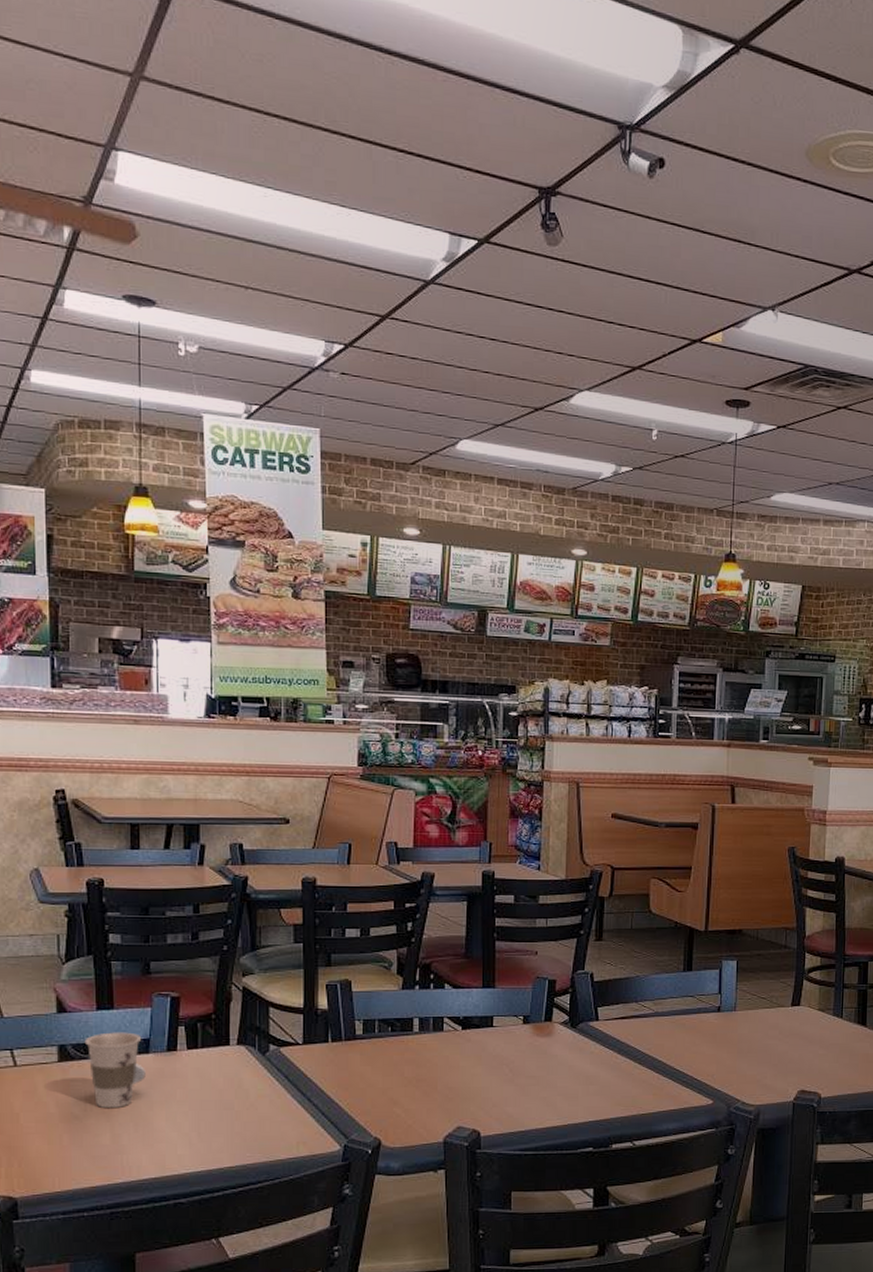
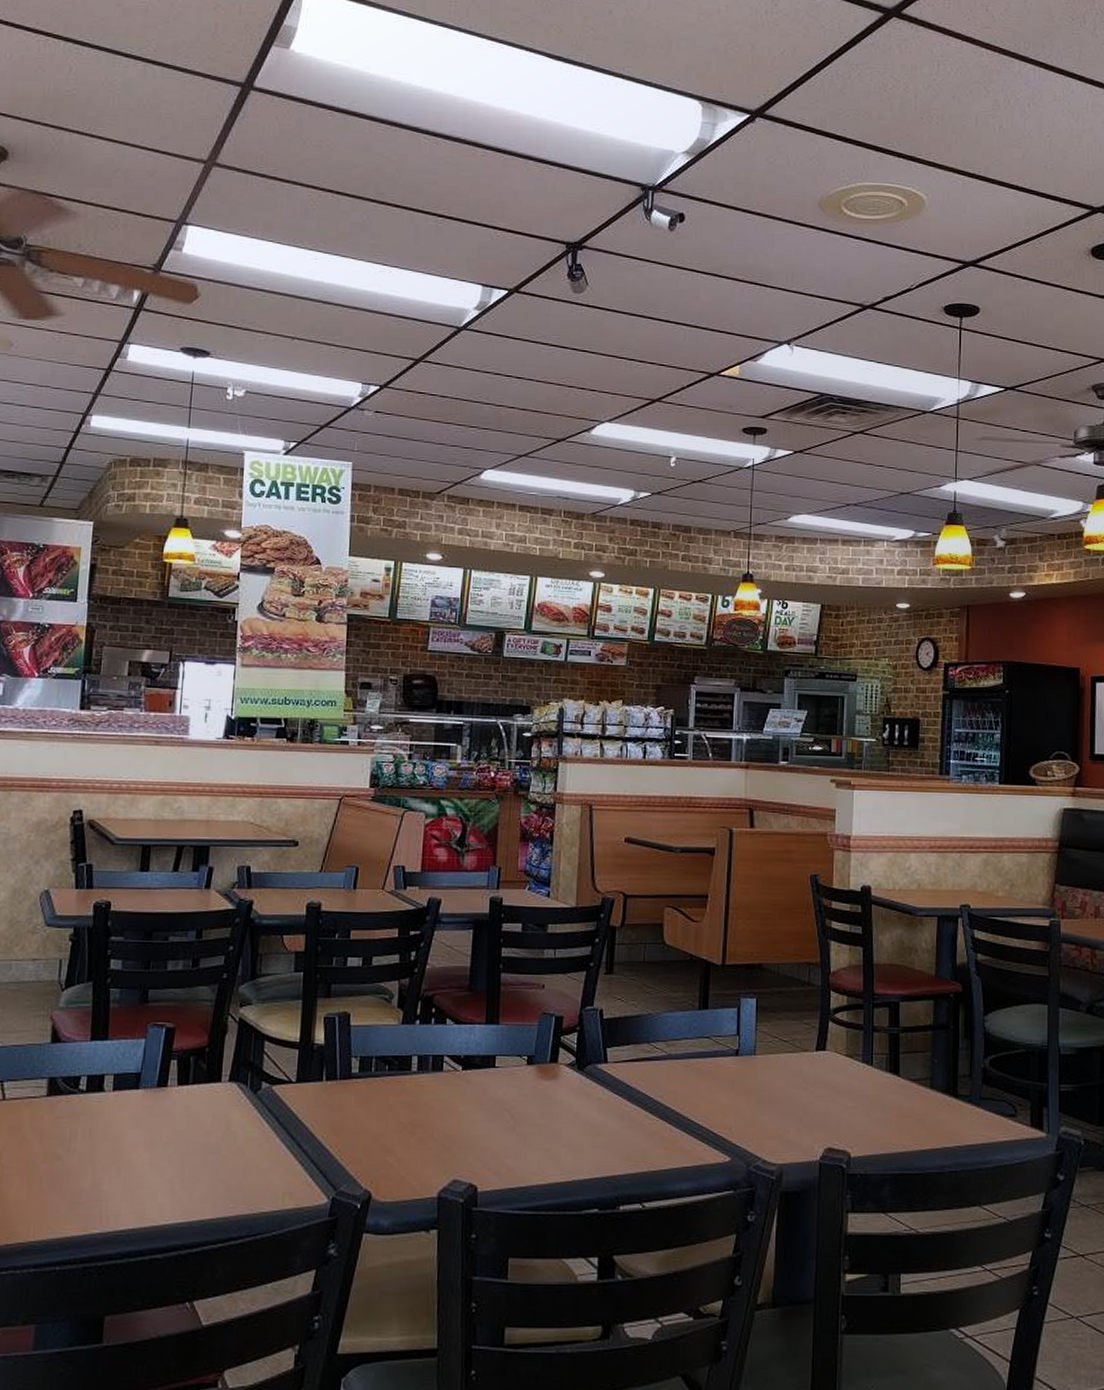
cup: present [84,1032,146,1109] -> none [75,1065,134,1150]

